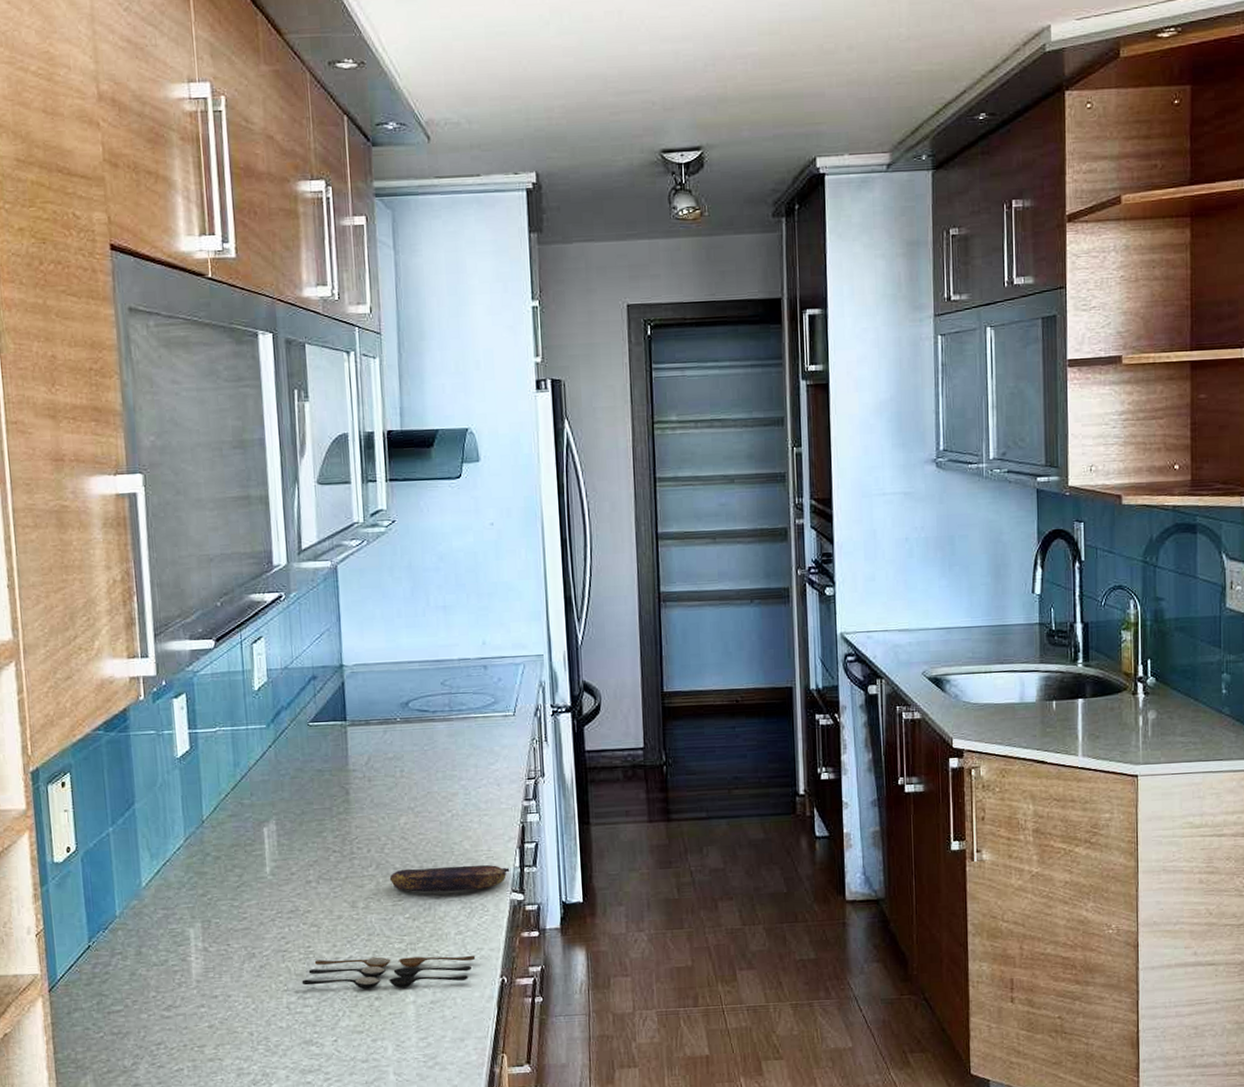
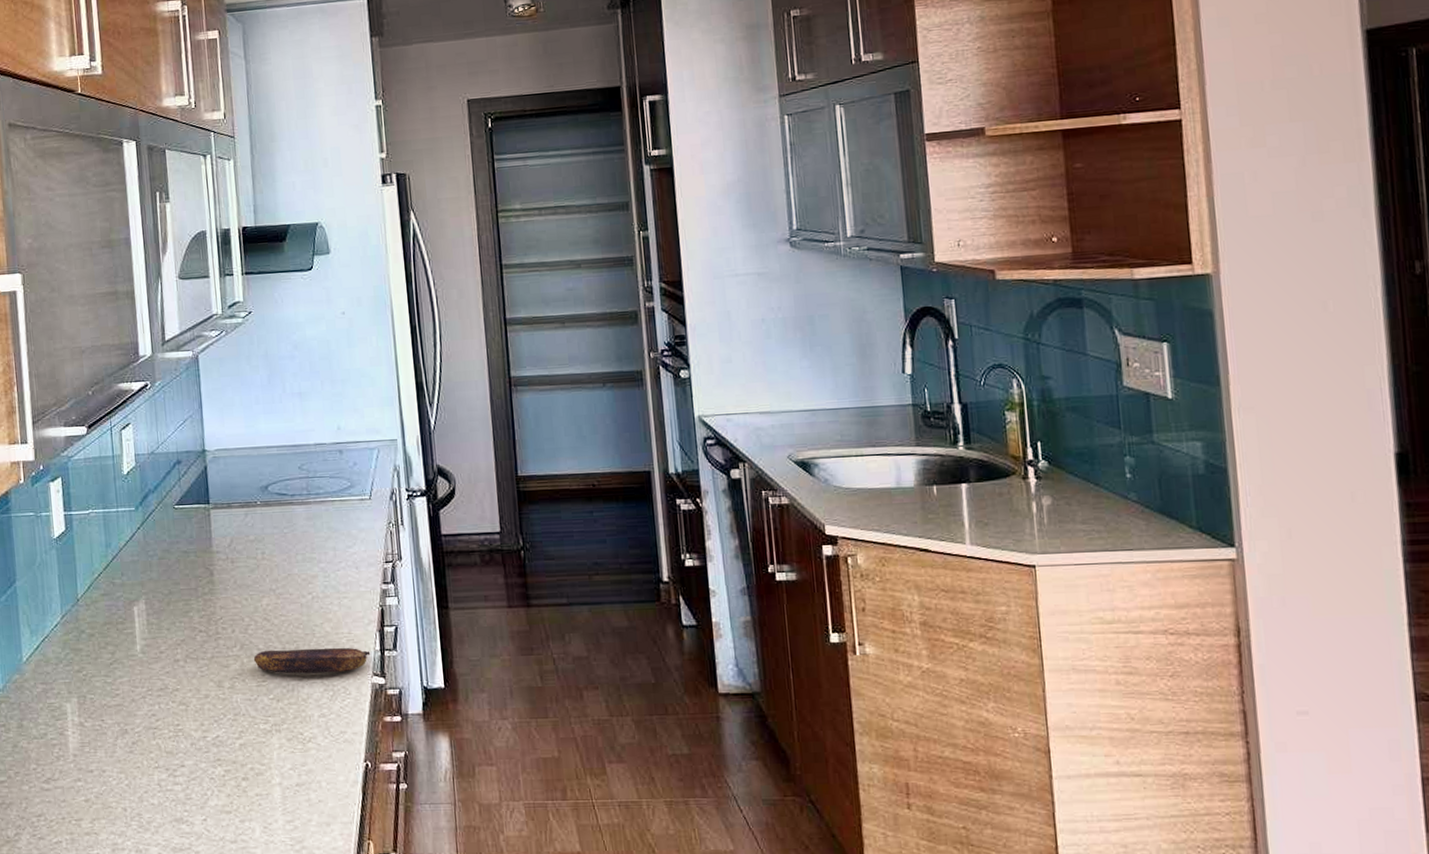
spoon: present [301,955,476,990] -> none [171,737,339,770]

